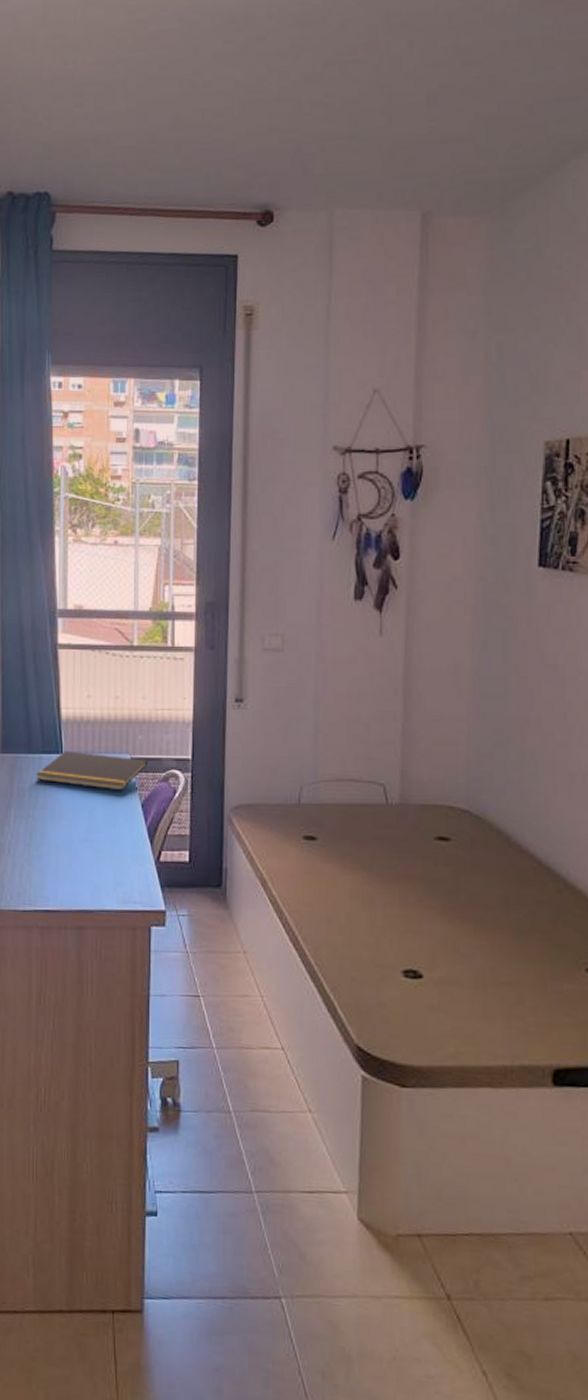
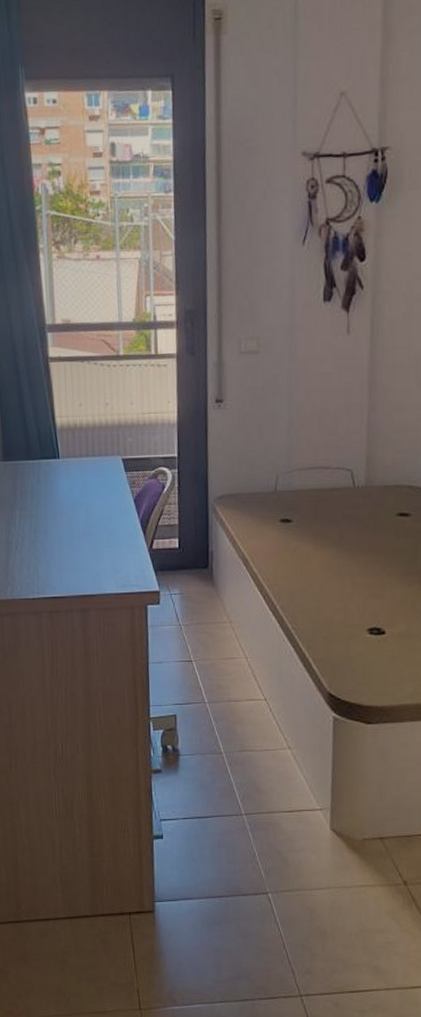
notepad: present [36,750,147,791] -> none [37,455,137,489]

